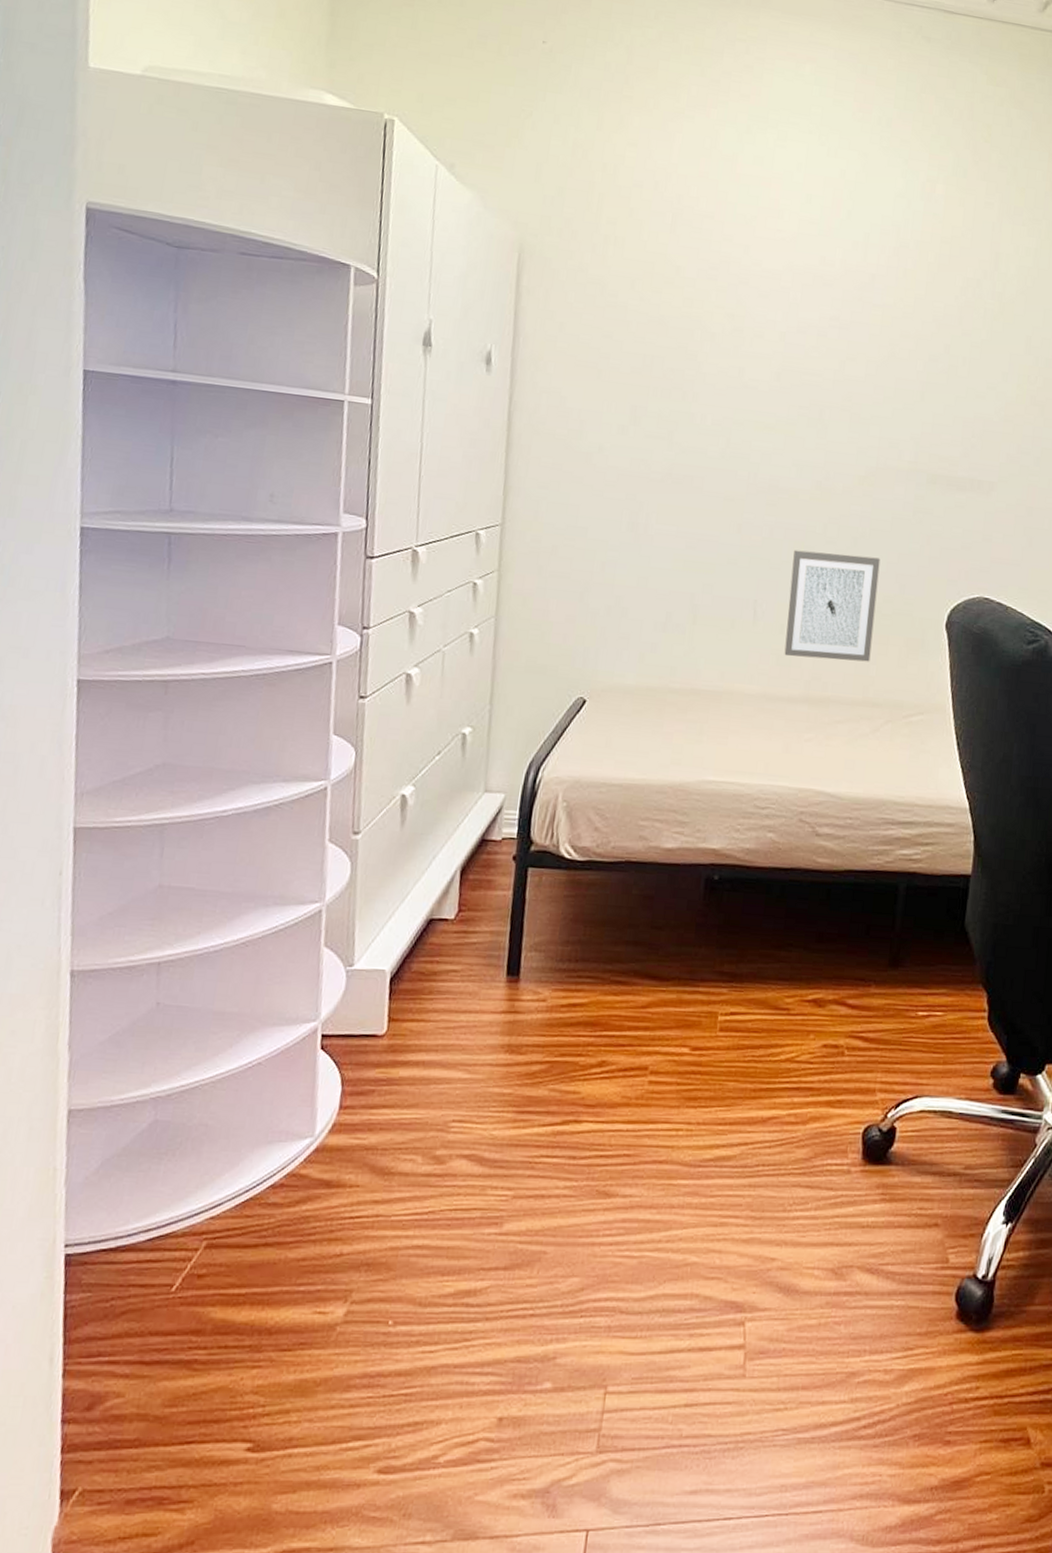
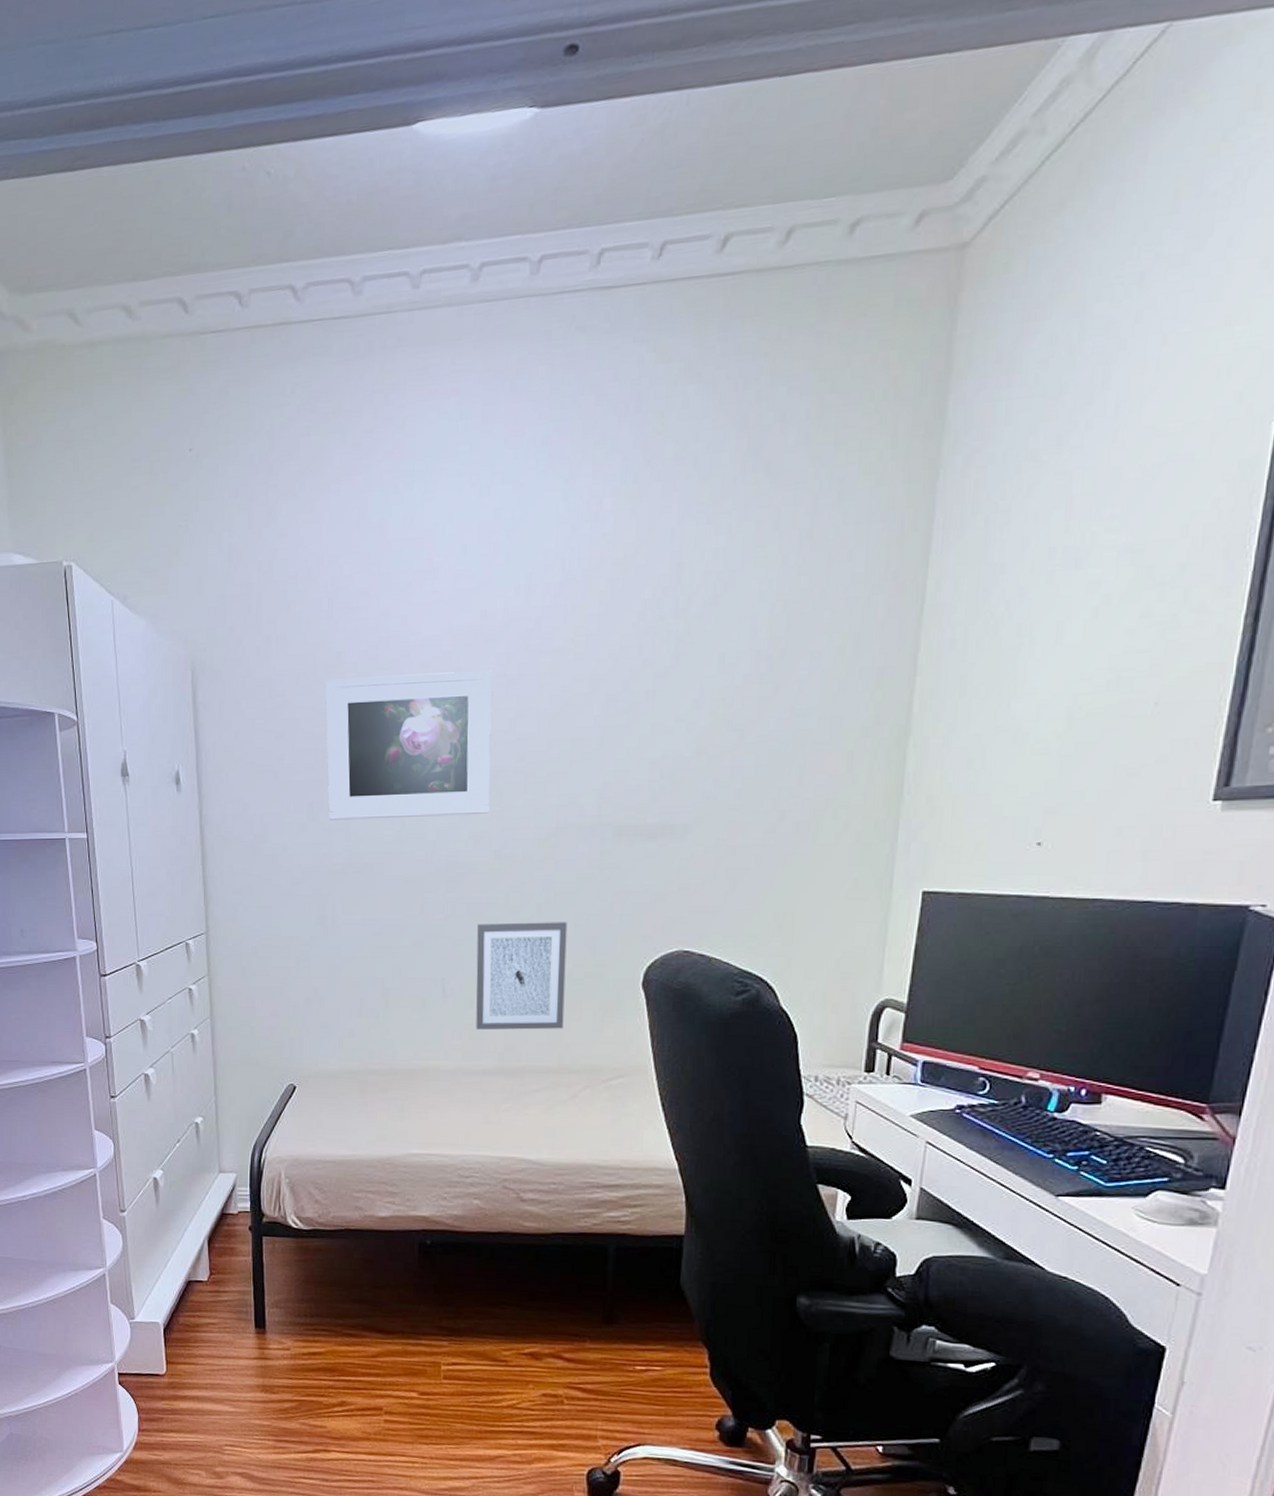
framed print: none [651,290,826,445] -> present [325,670,492,820]

